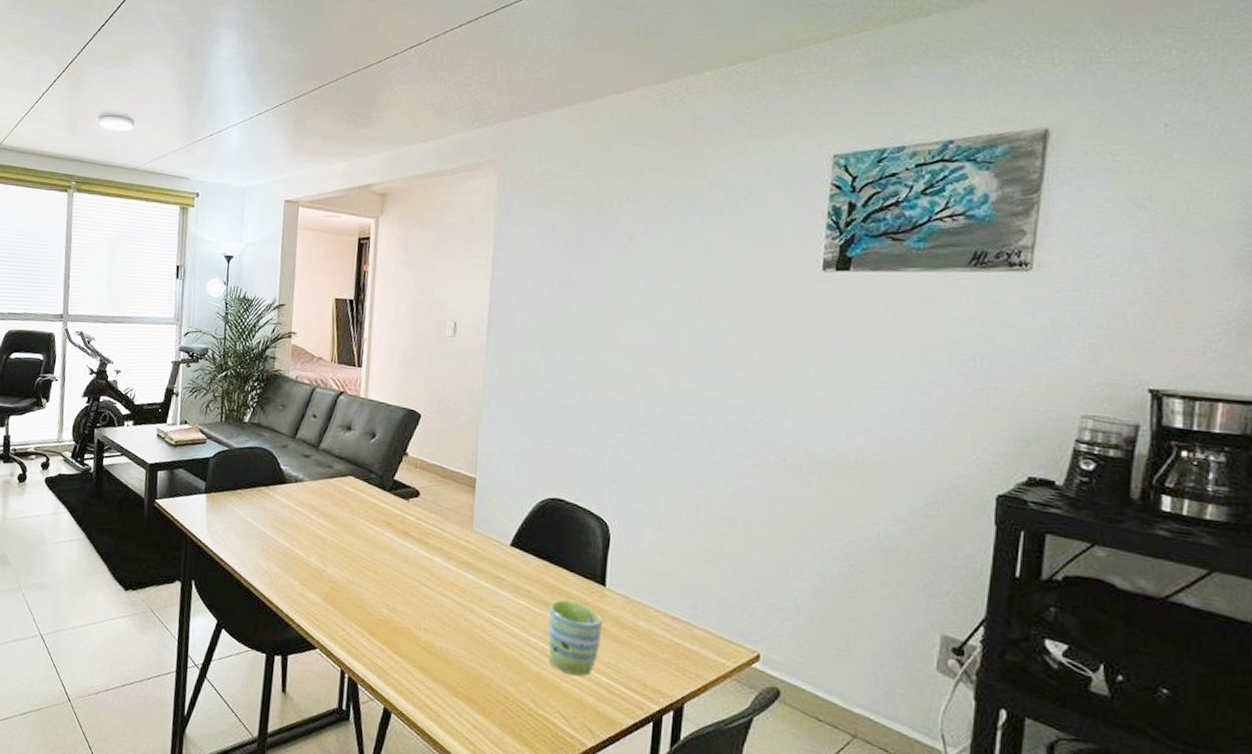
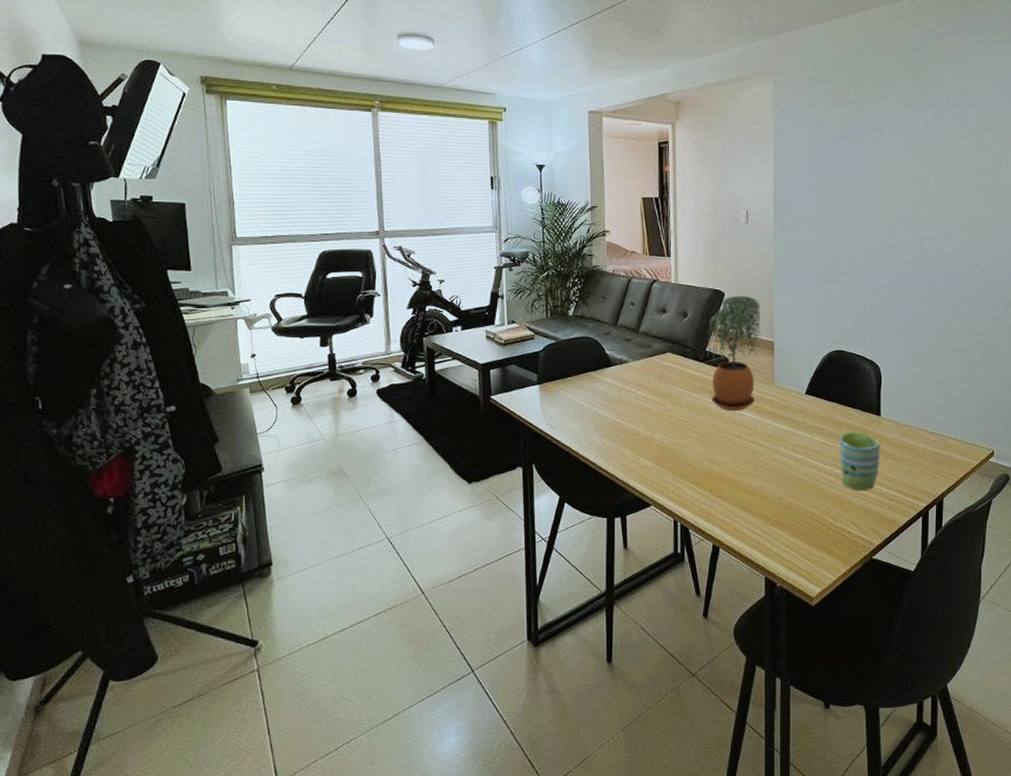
potted plant: none [394,419,463,555] -> present [707,296,761,412]

